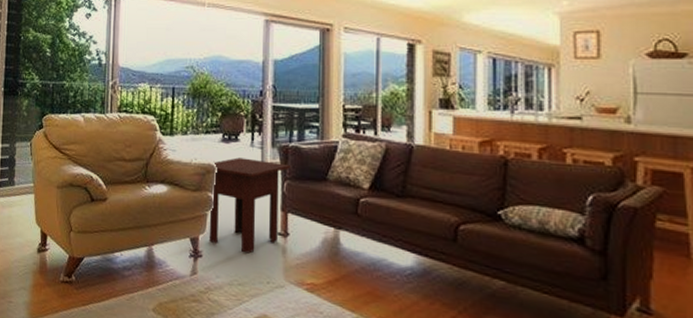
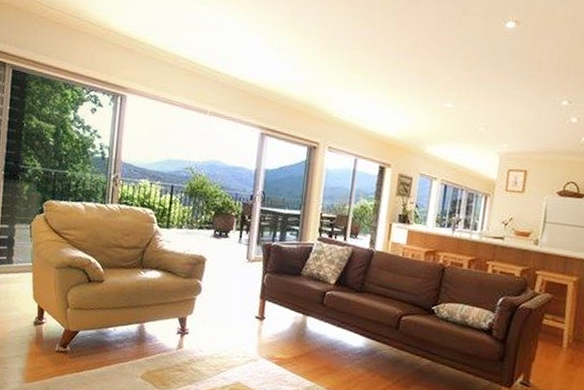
side table: present [209,158,290,254] -> none [195,251,271,333]

